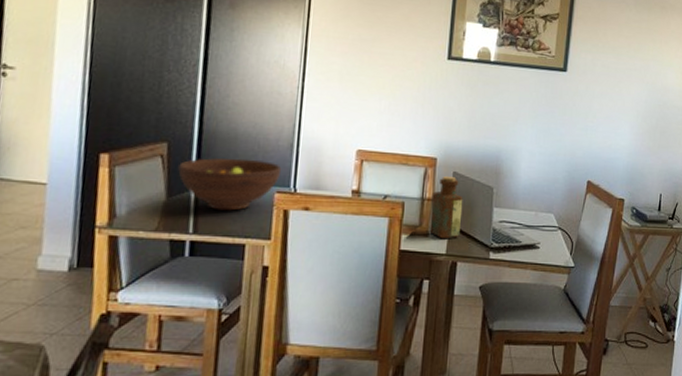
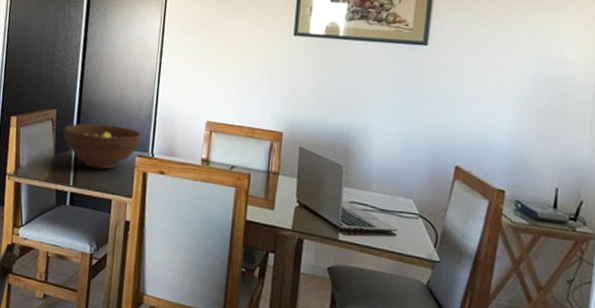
bottle: present [428,175,463,239] -> none [274,150,310,215]

